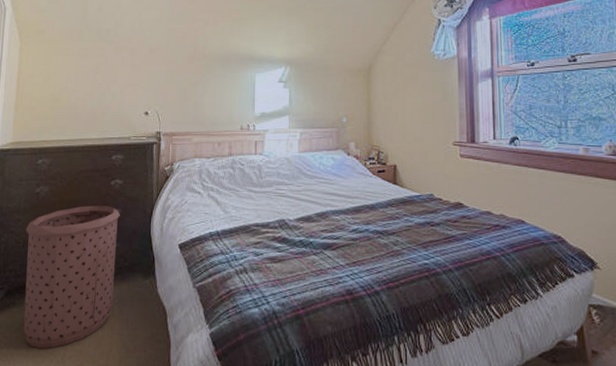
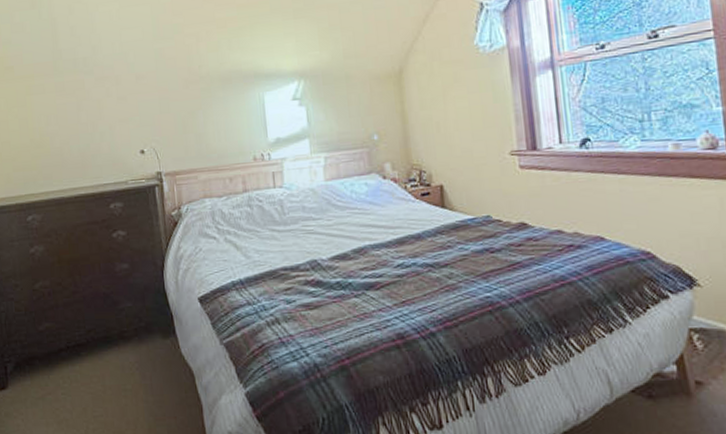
laundry basket: present [24,205,120,349] -> none [25,261,133,423]

